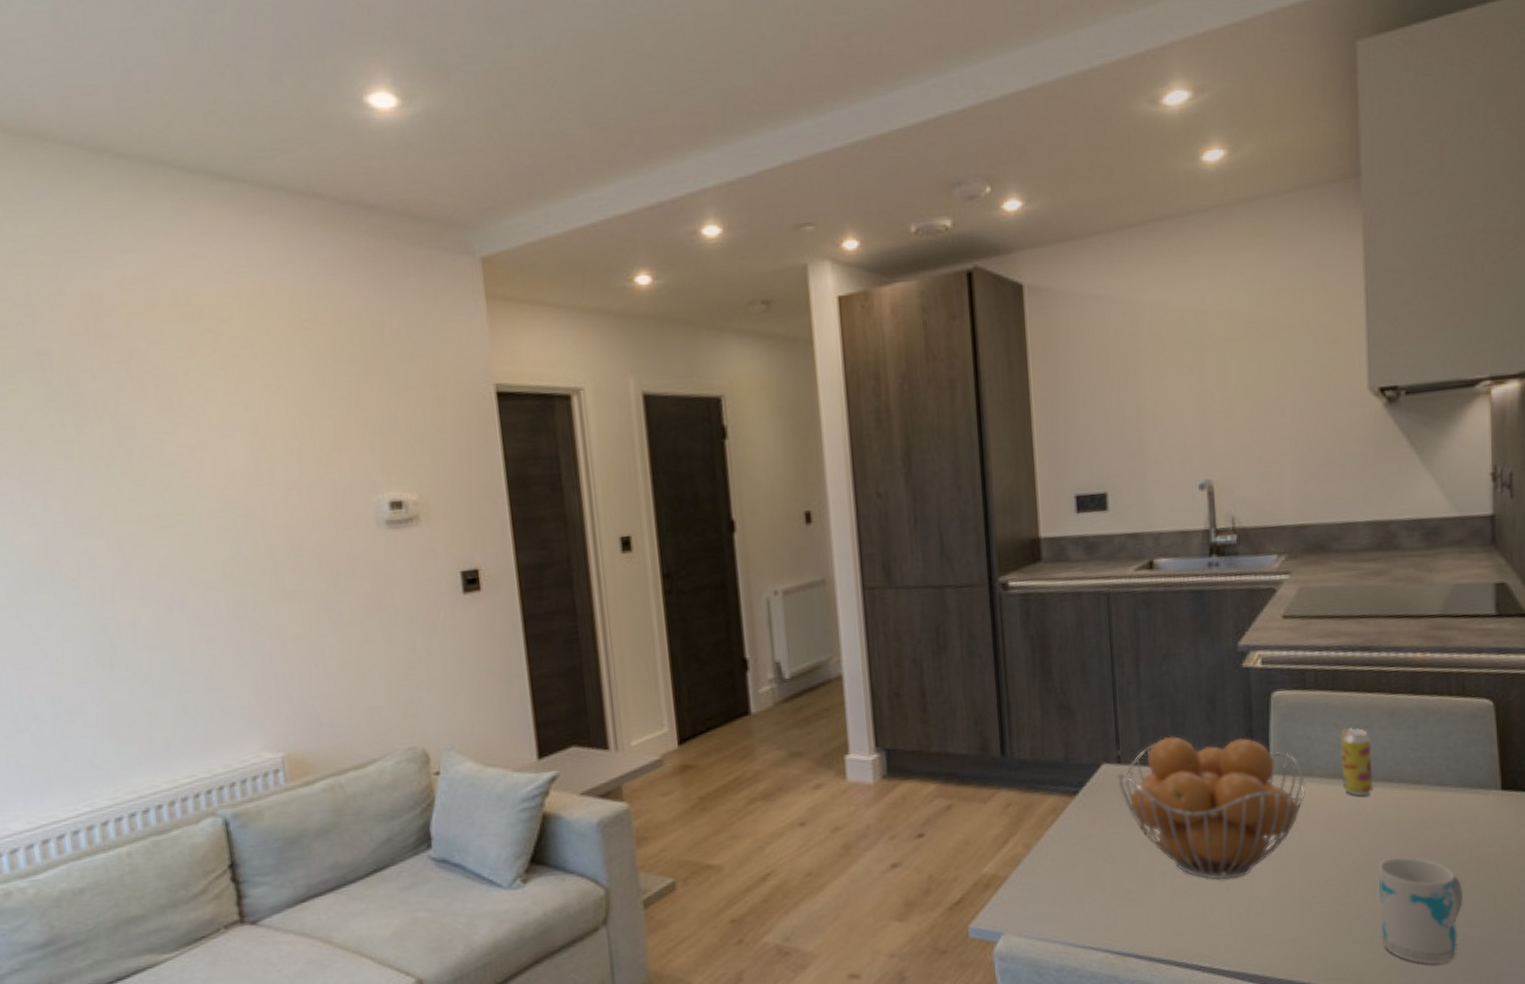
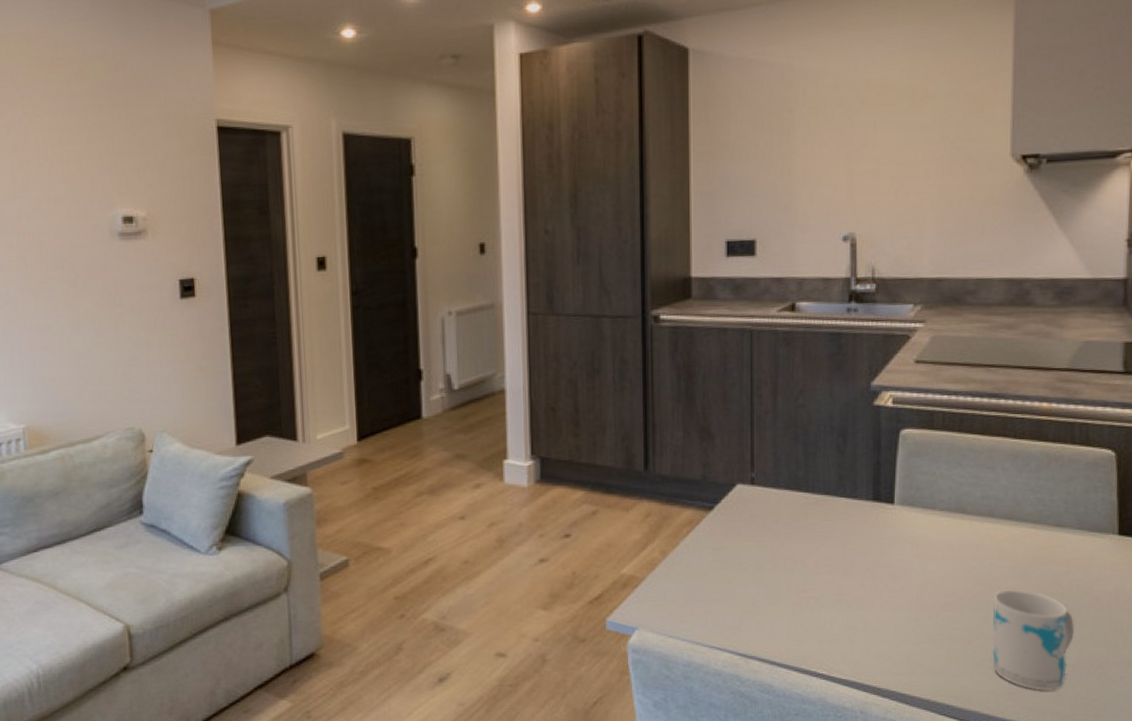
fruit basket: present [1116,735,1306,880] -> none [750,463,928,597]
beverage can: present [1340,728,1373,796] -> none [963,468,994,531]

